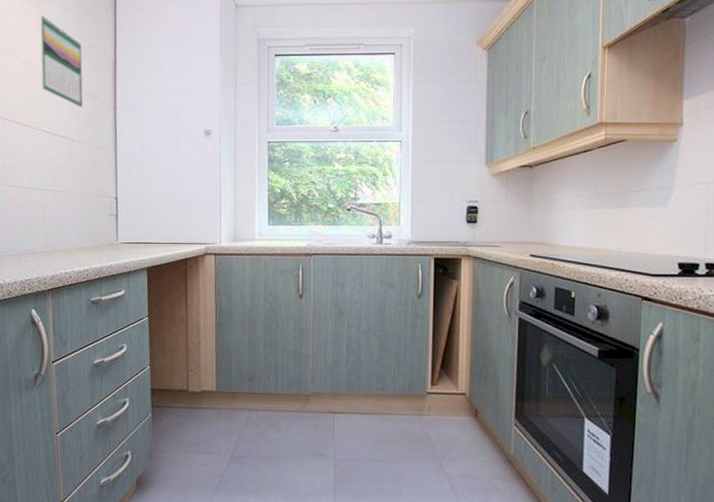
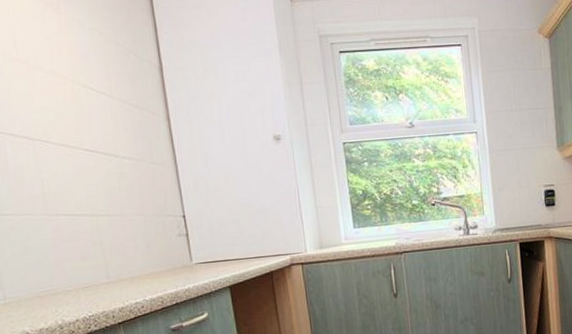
calendar: present [39,14,83,108] -> none [60,17,129,121]

